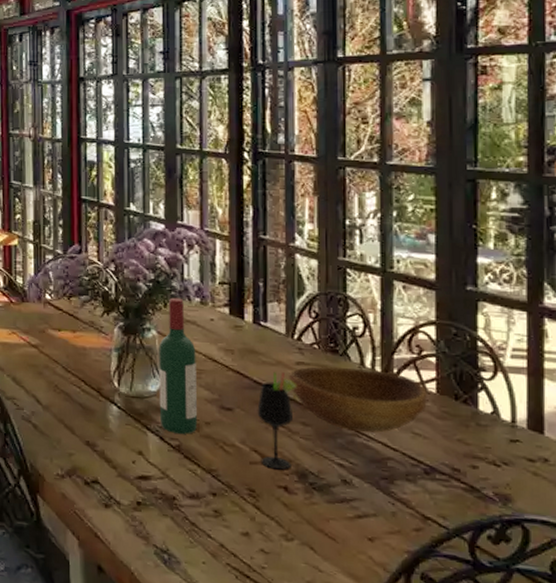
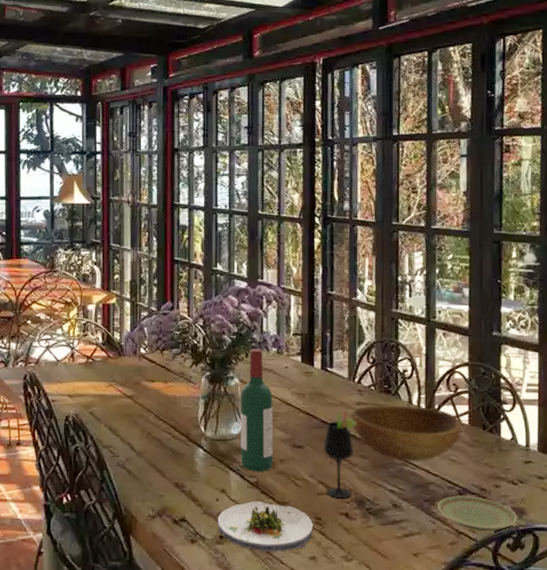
salad plate: none [135,466,246,525] -> present [218,501,313,552]
plate: none [397,475,502,520] -> present [437,495,518,532]

